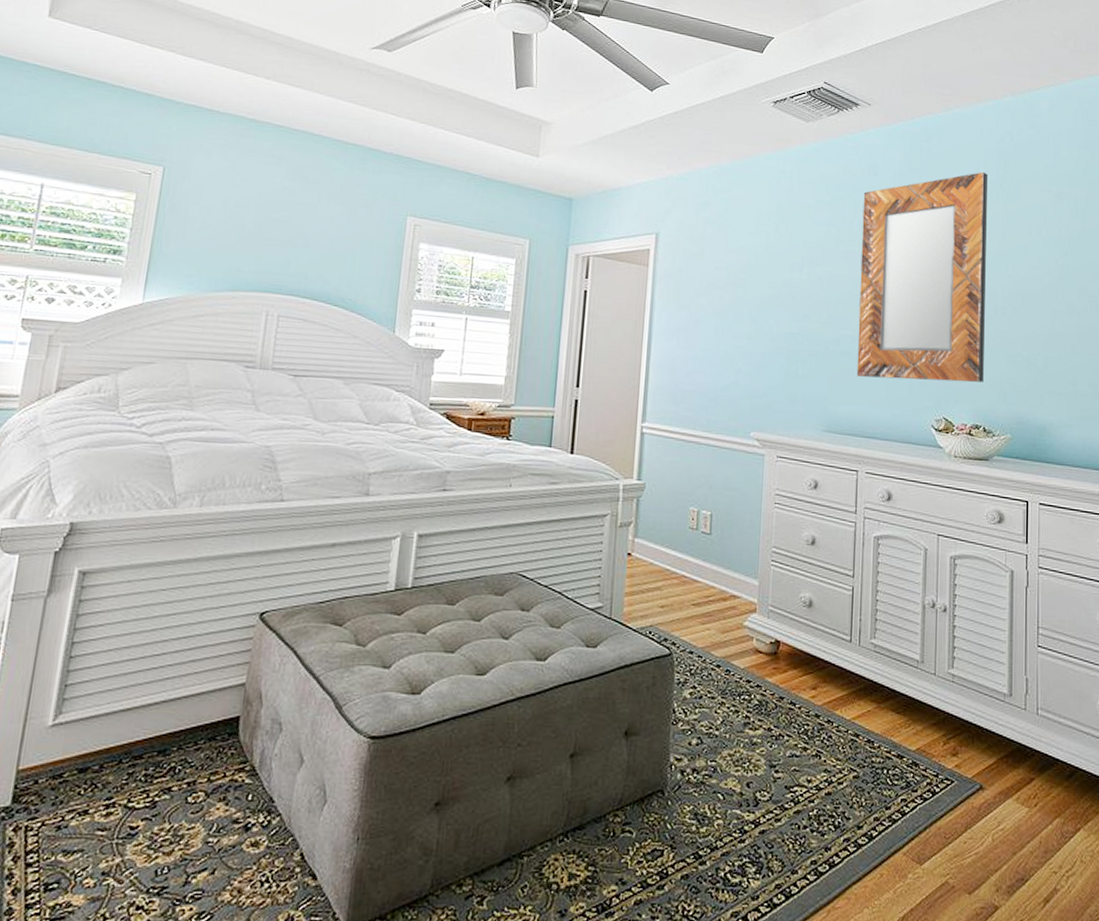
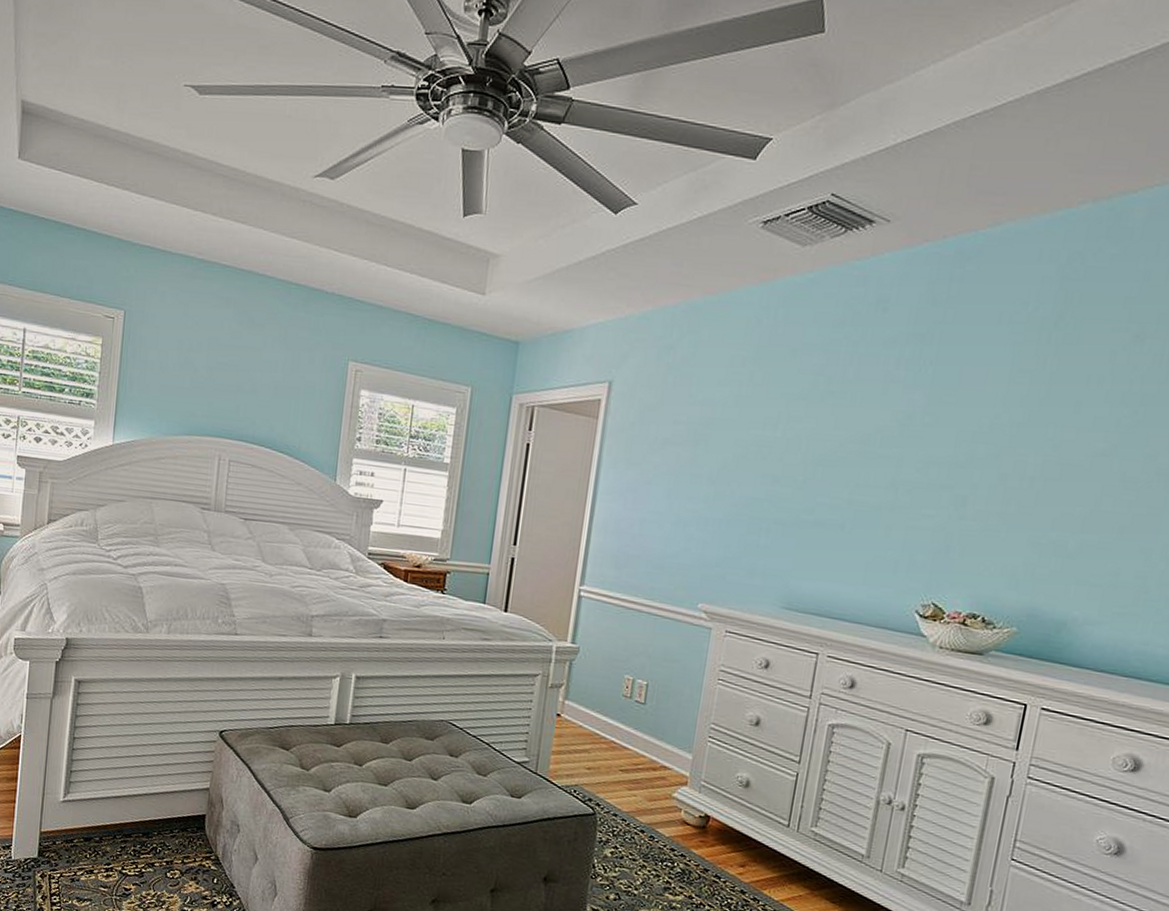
home mirror: present [856,171,987,383] -> none [830,305,1039,566]

